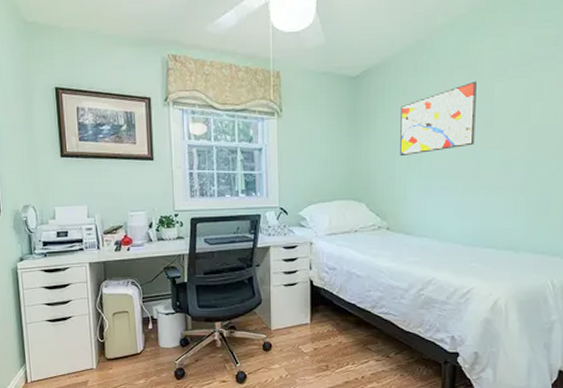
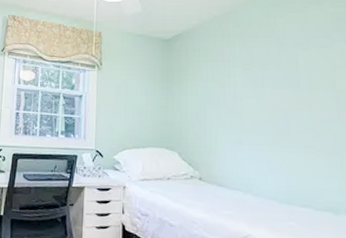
wall art: present [400,80,477,157] -> none [210,48,283,111]

